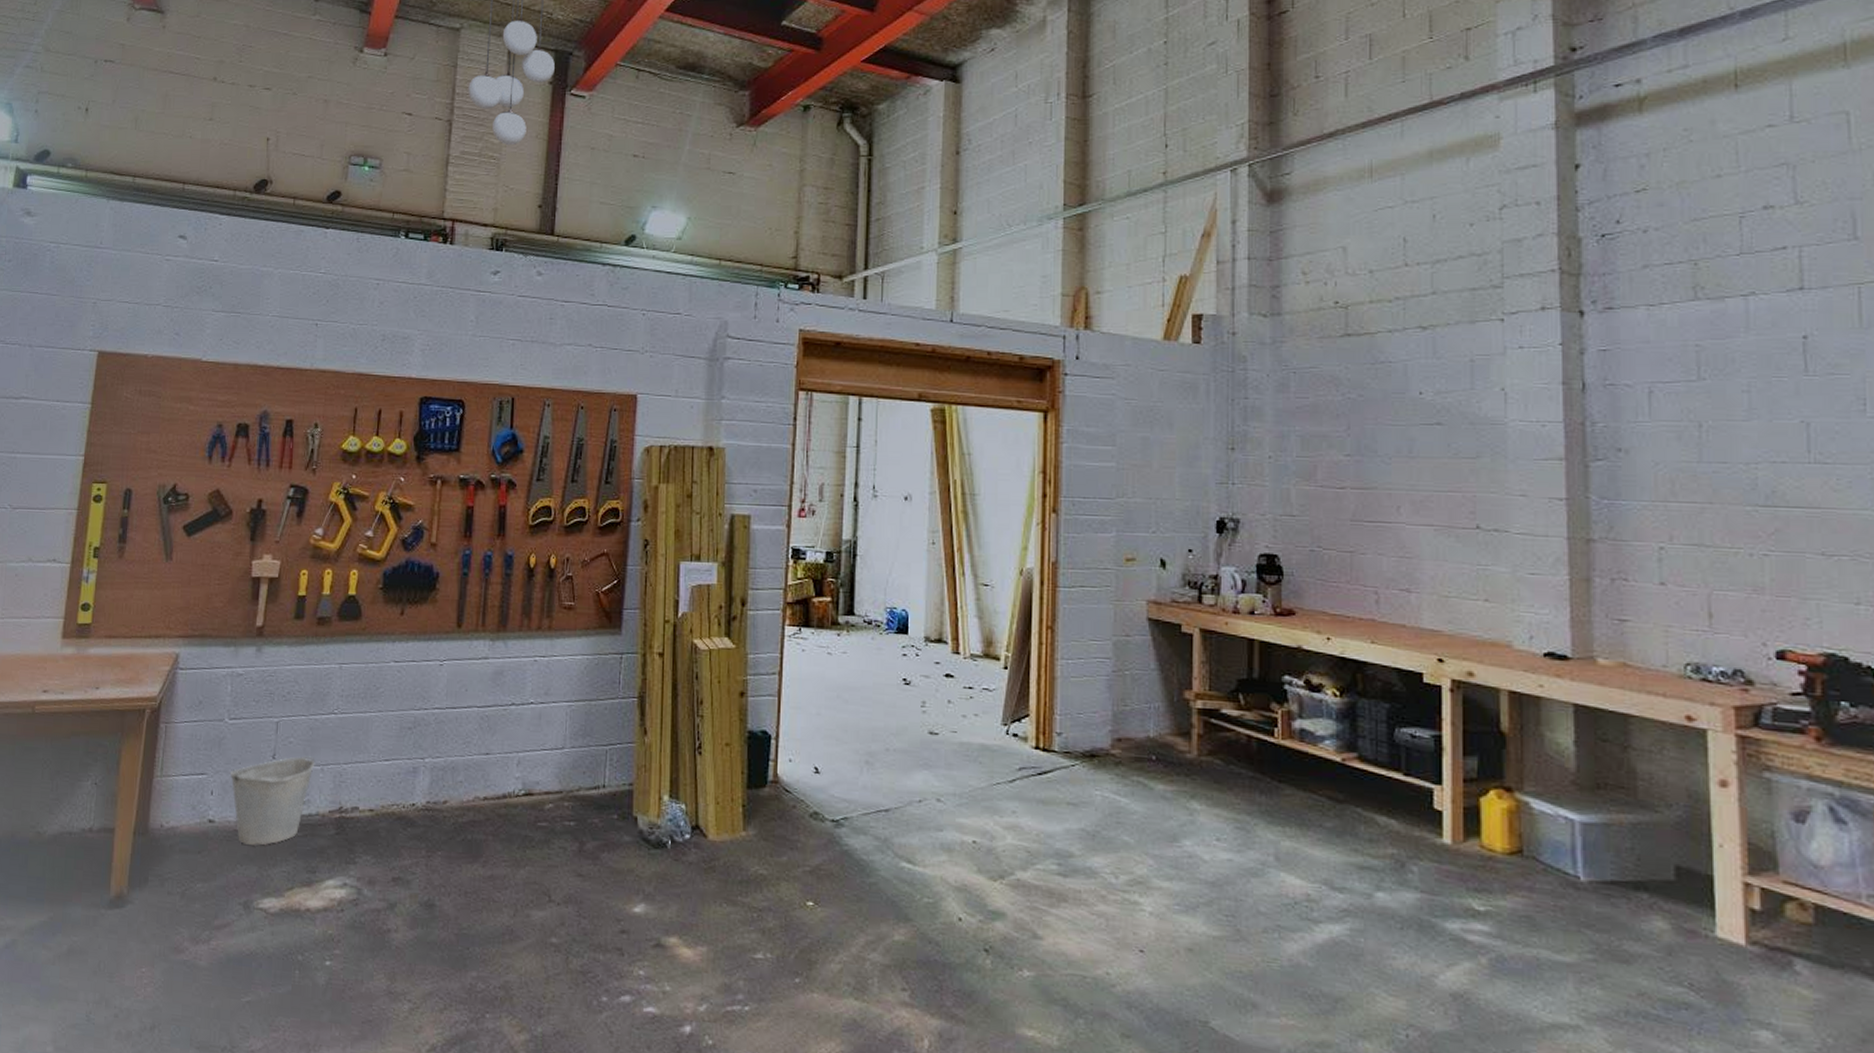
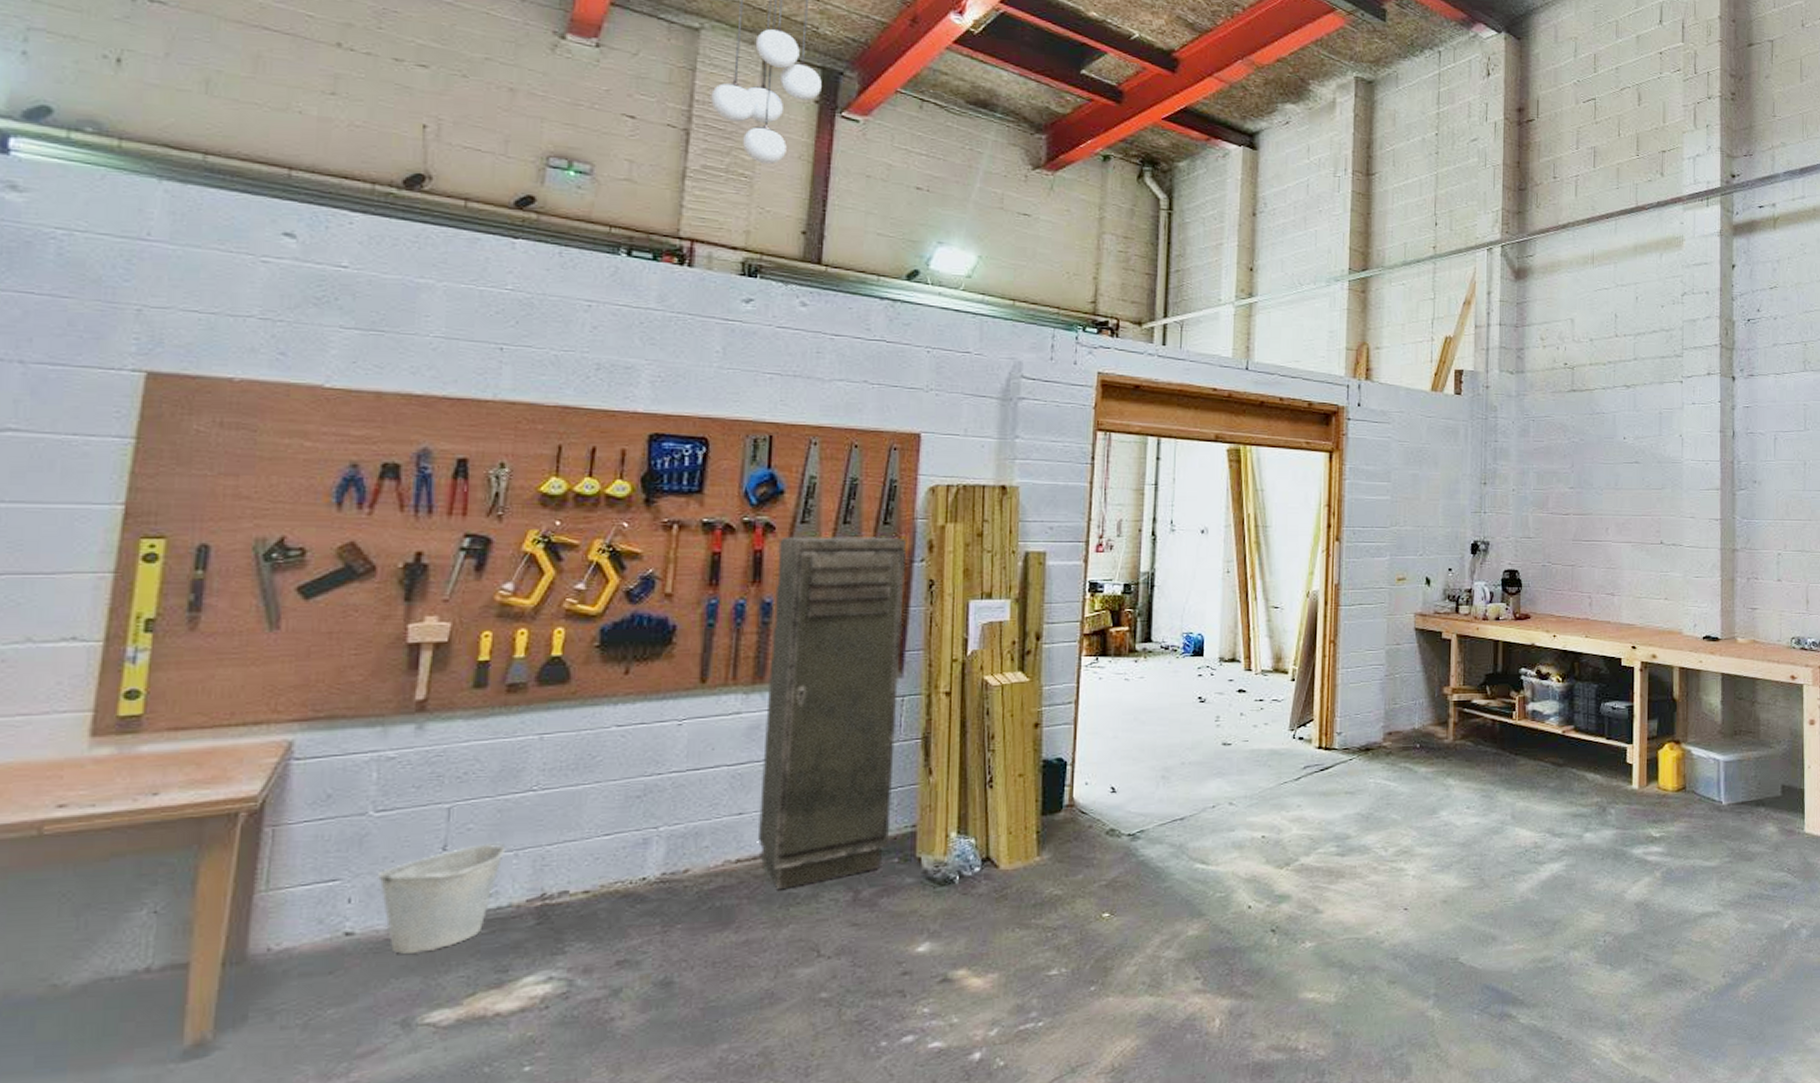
storage cabinet: none [501,493,624,832] -> present [757,536,906,890]

